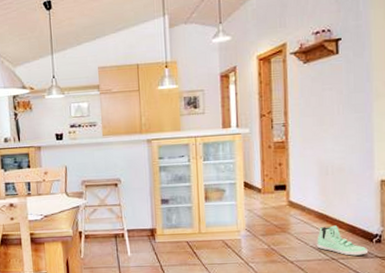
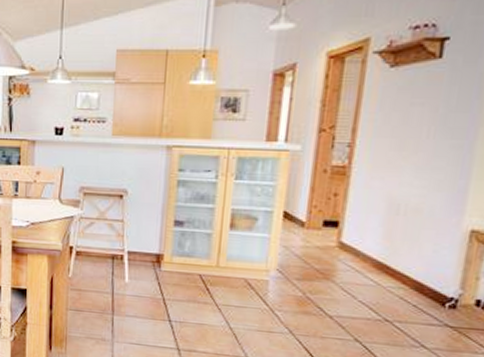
sneaker: present [317,225,369,256] -> none [367,279,437,322]

